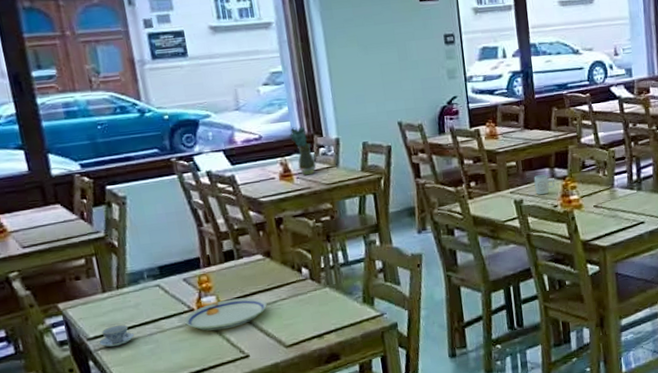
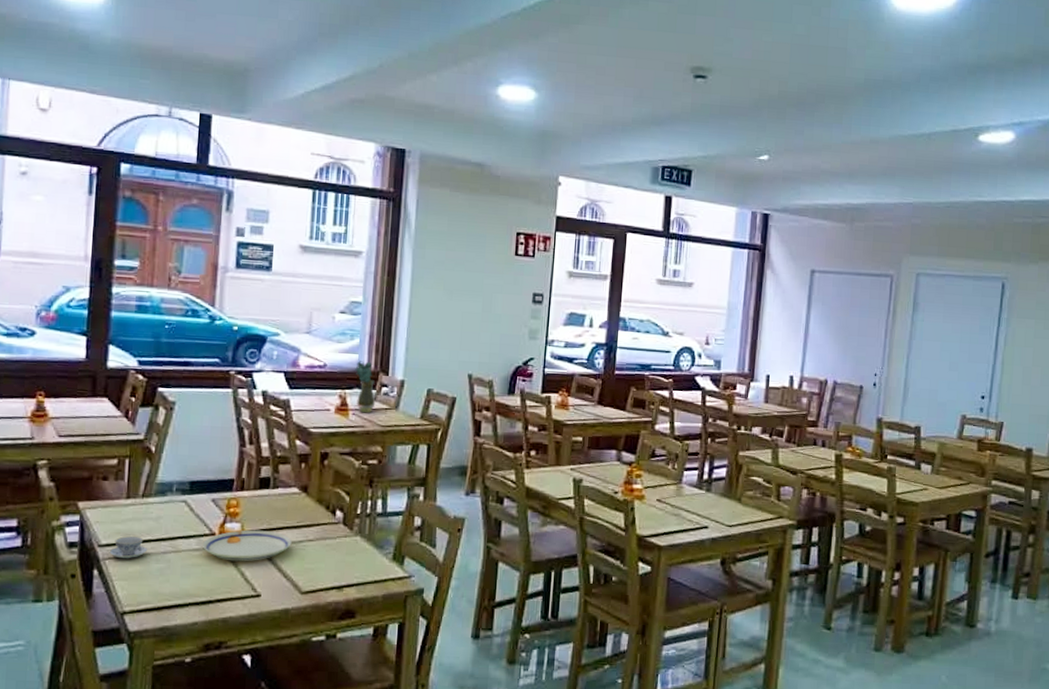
mug: present [533,174,555,196] -> none [597,456,620,478]

